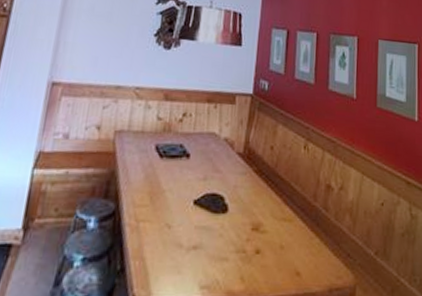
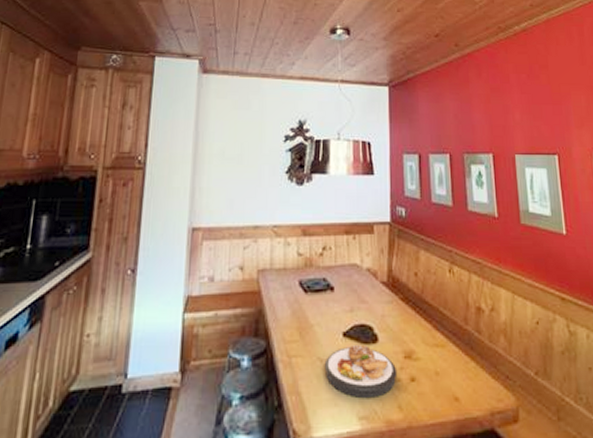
plate: none [171,213,244,267] -> present [324,344,398,398]

